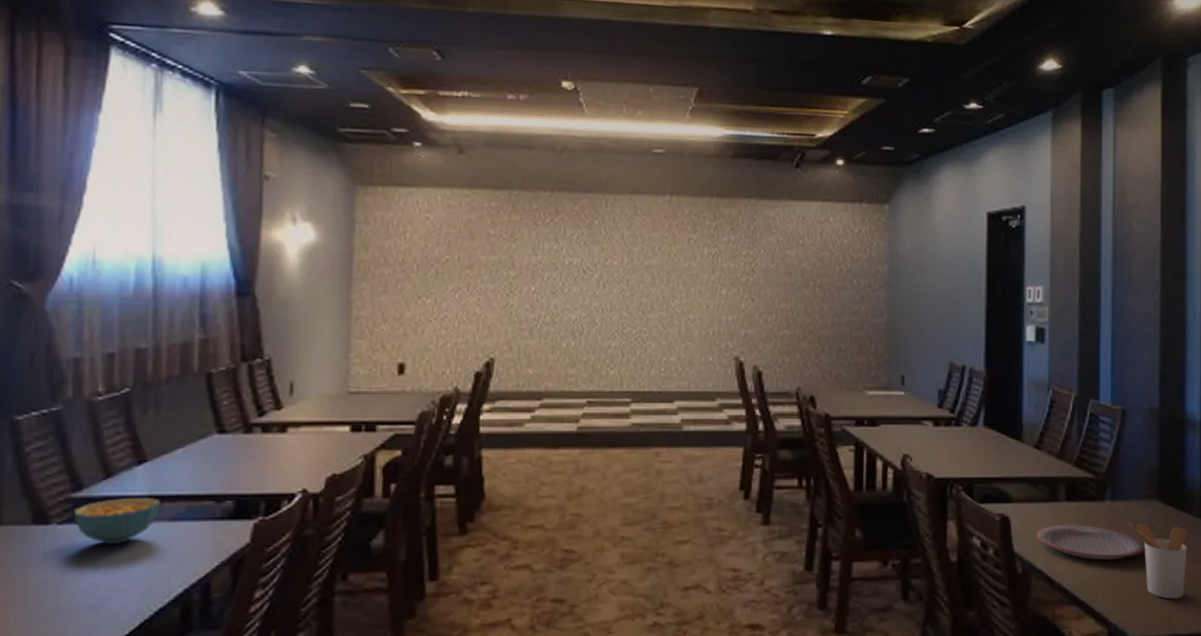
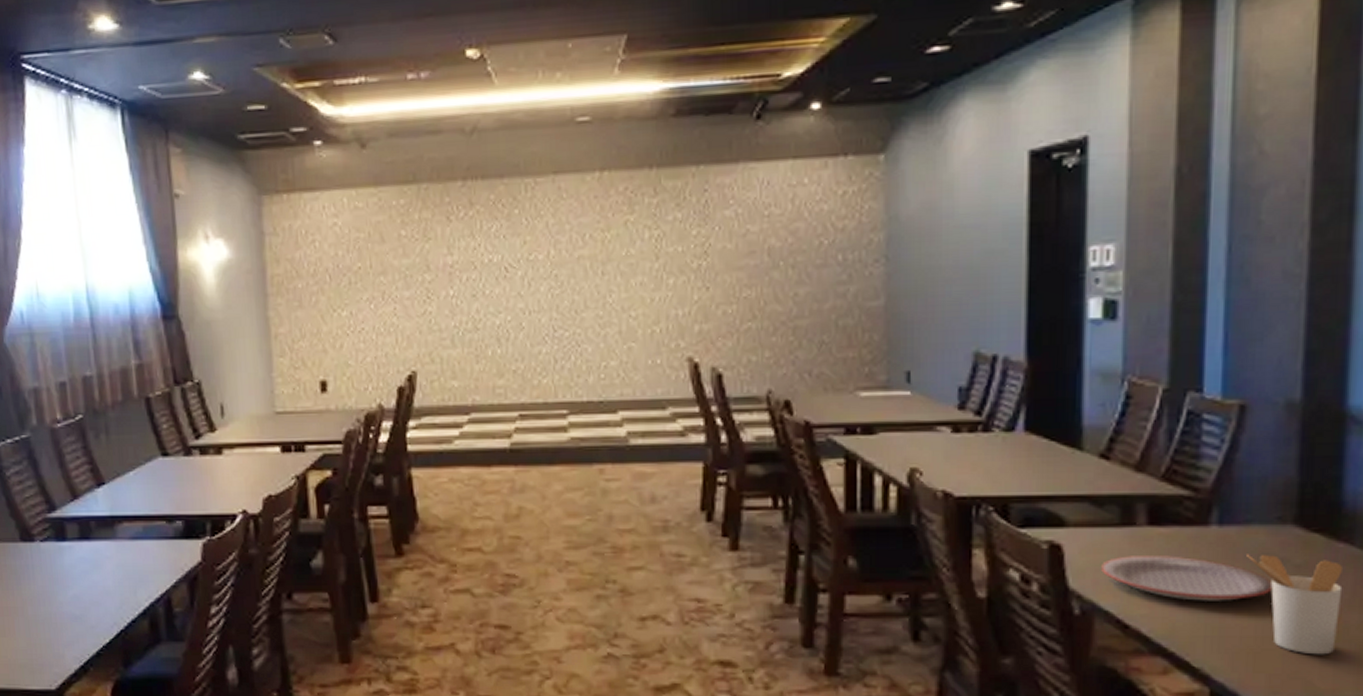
cereal bowl: present [74,497,161,544] -> none [51,517,121,560]

